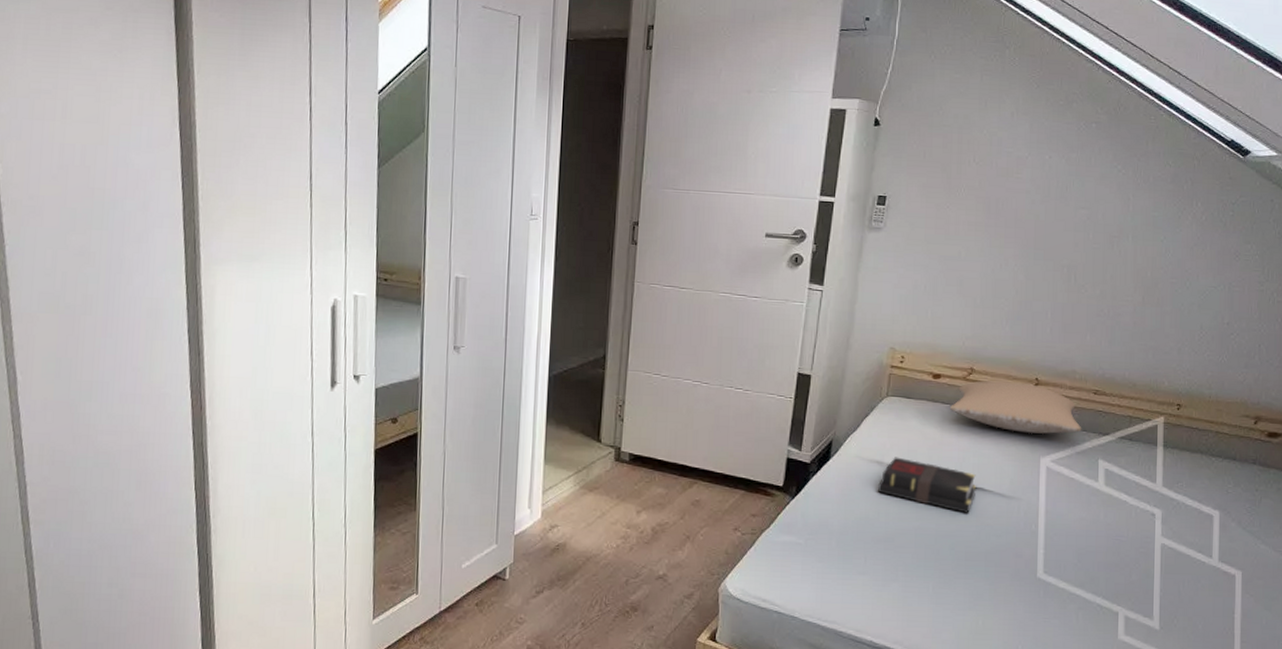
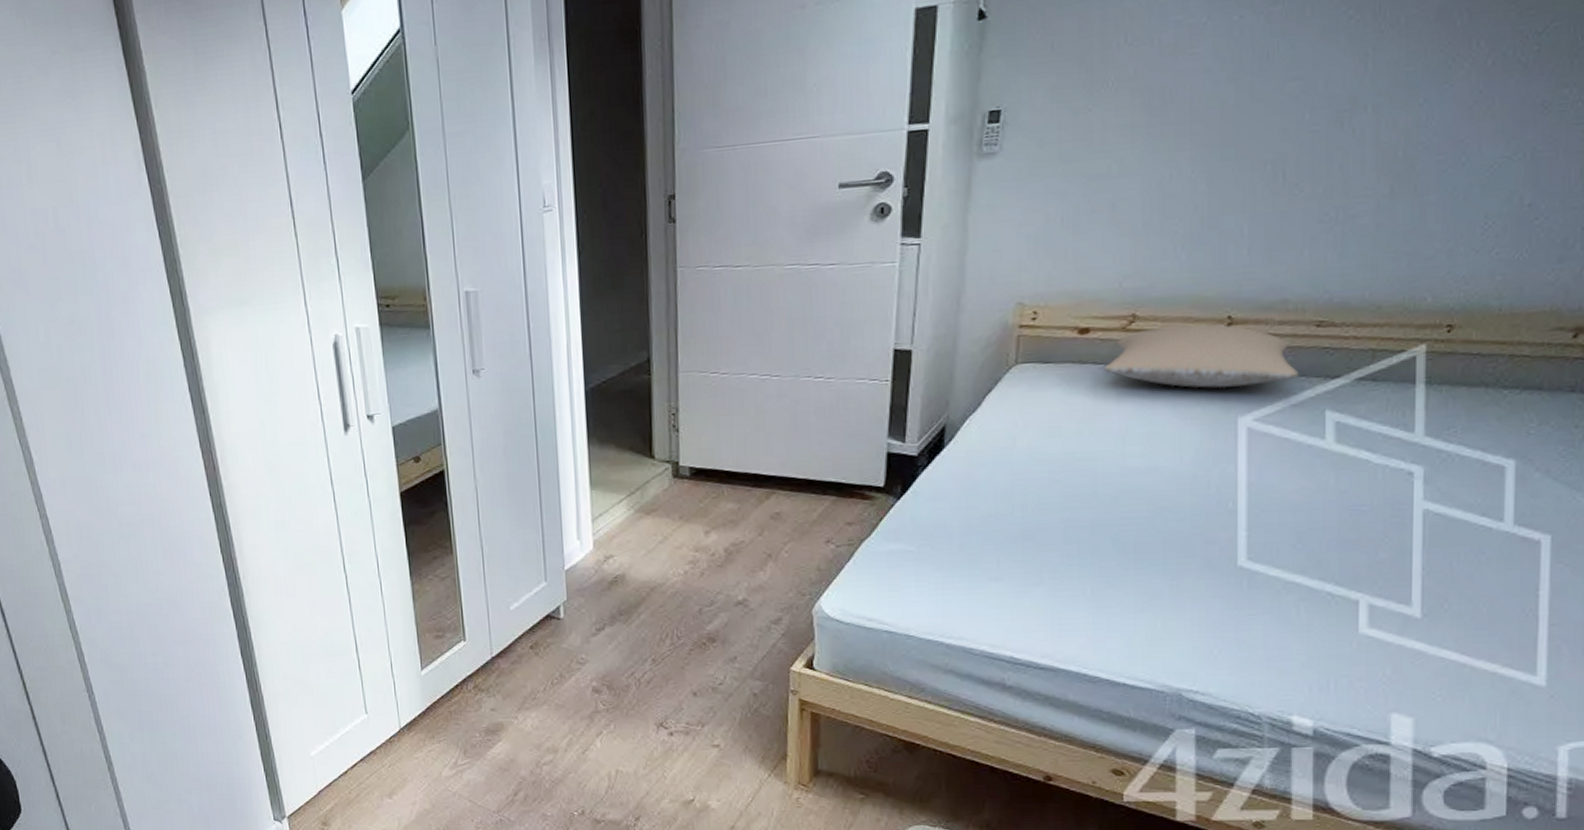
book: present [878,457,977,513] -> none [1010,436,1147,496]

